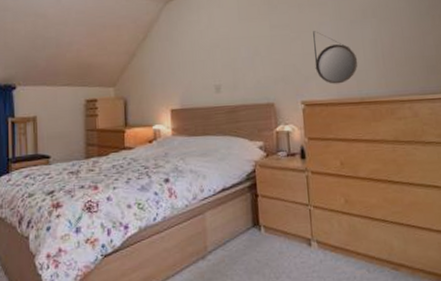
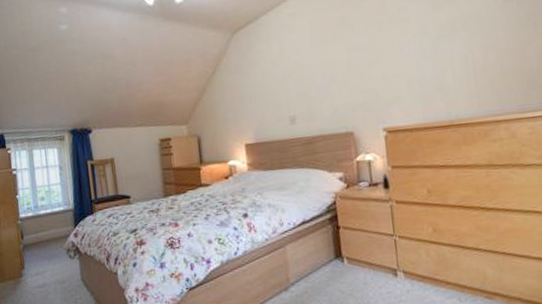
home mirror: present [313,31,358,84] -> none [394,50,446,108]

